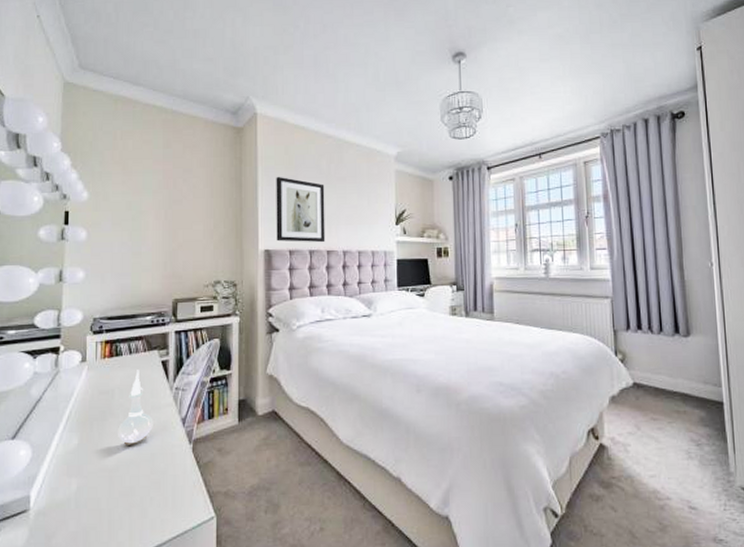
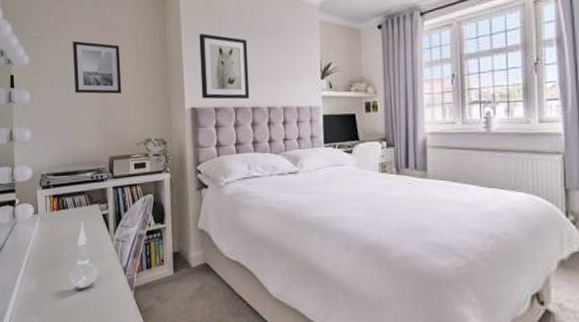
wall art: none [138,177,192,234] -> present [73,40,122,94]

